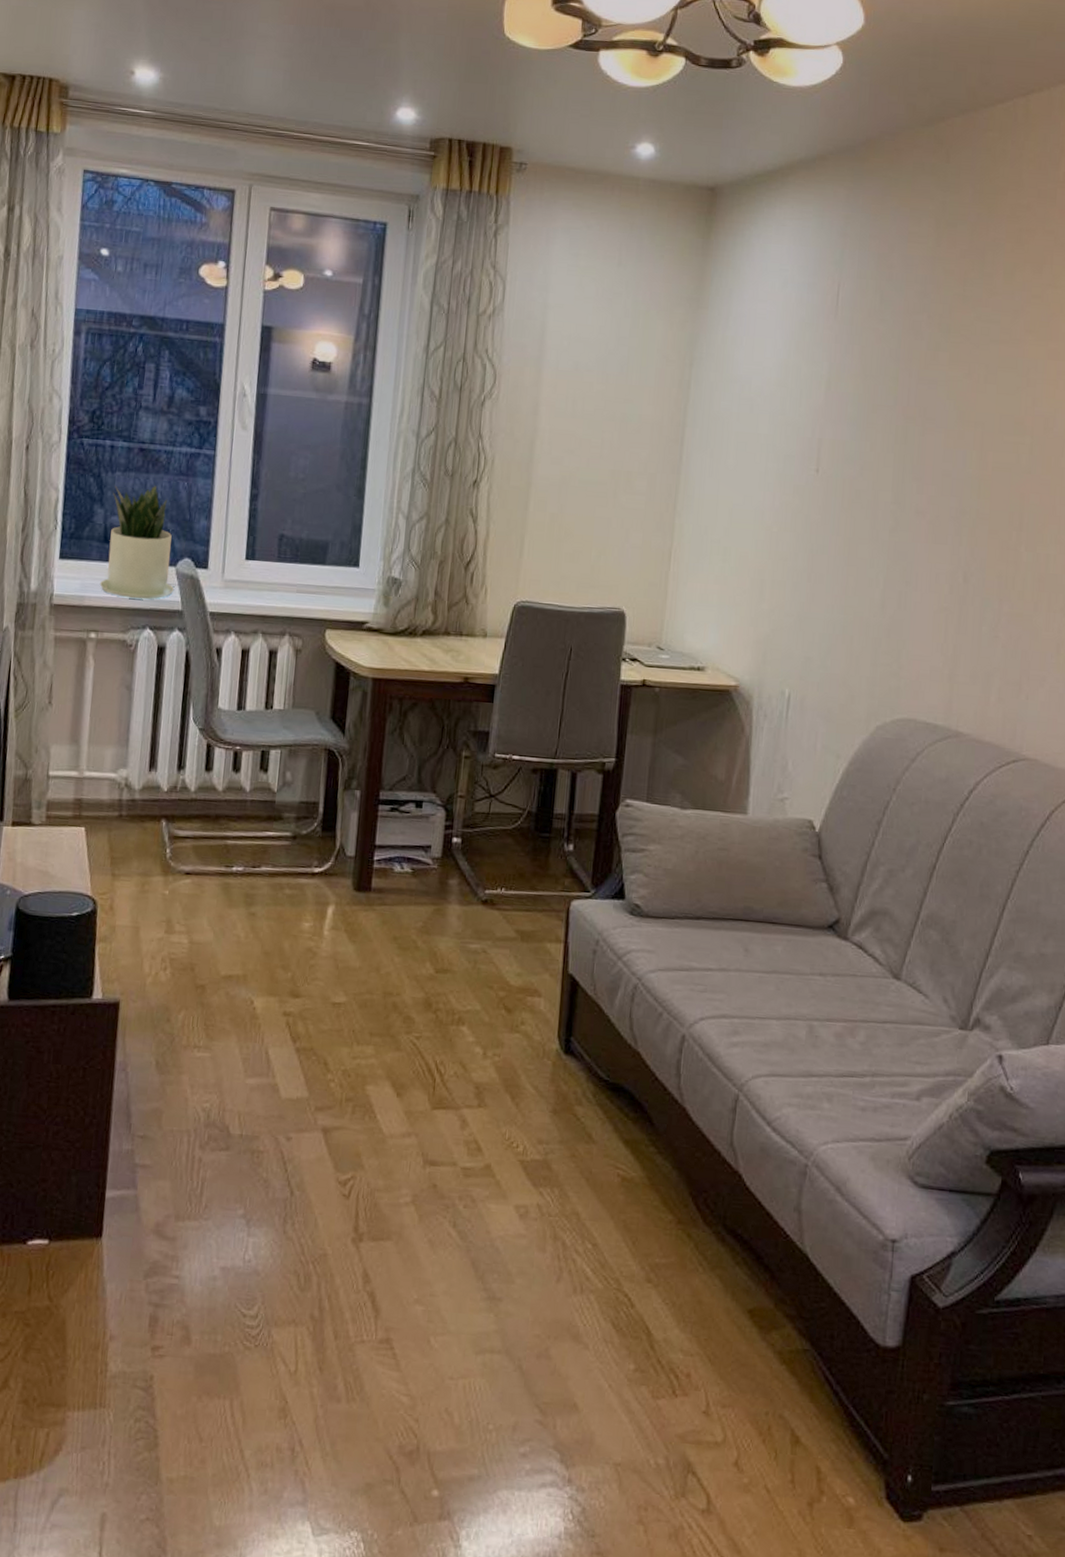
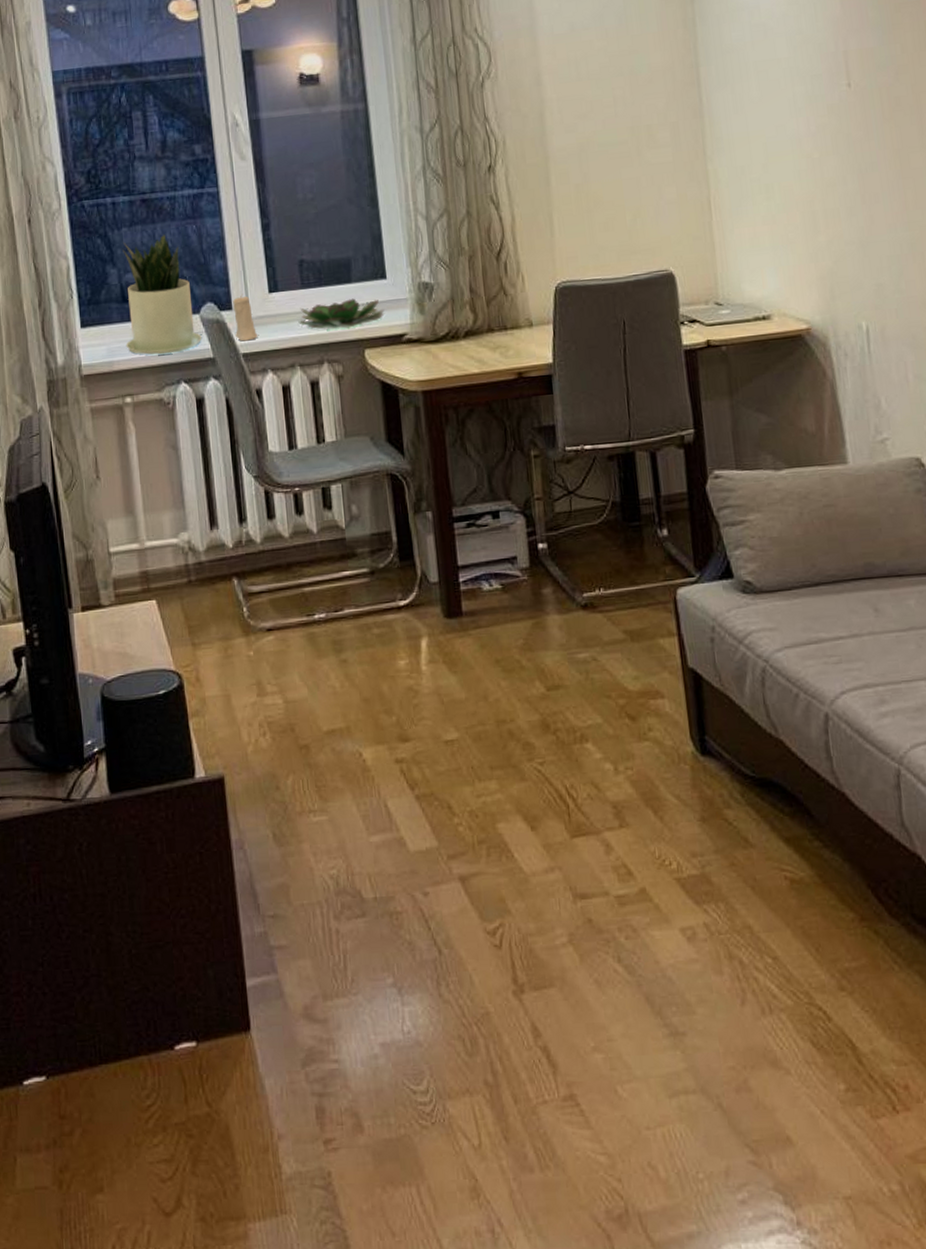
candle: none [206,555,228,601] -> present [233,293,258,342]
succulent plant: none [268,579,352,607] -> present [298,298,385,330]

